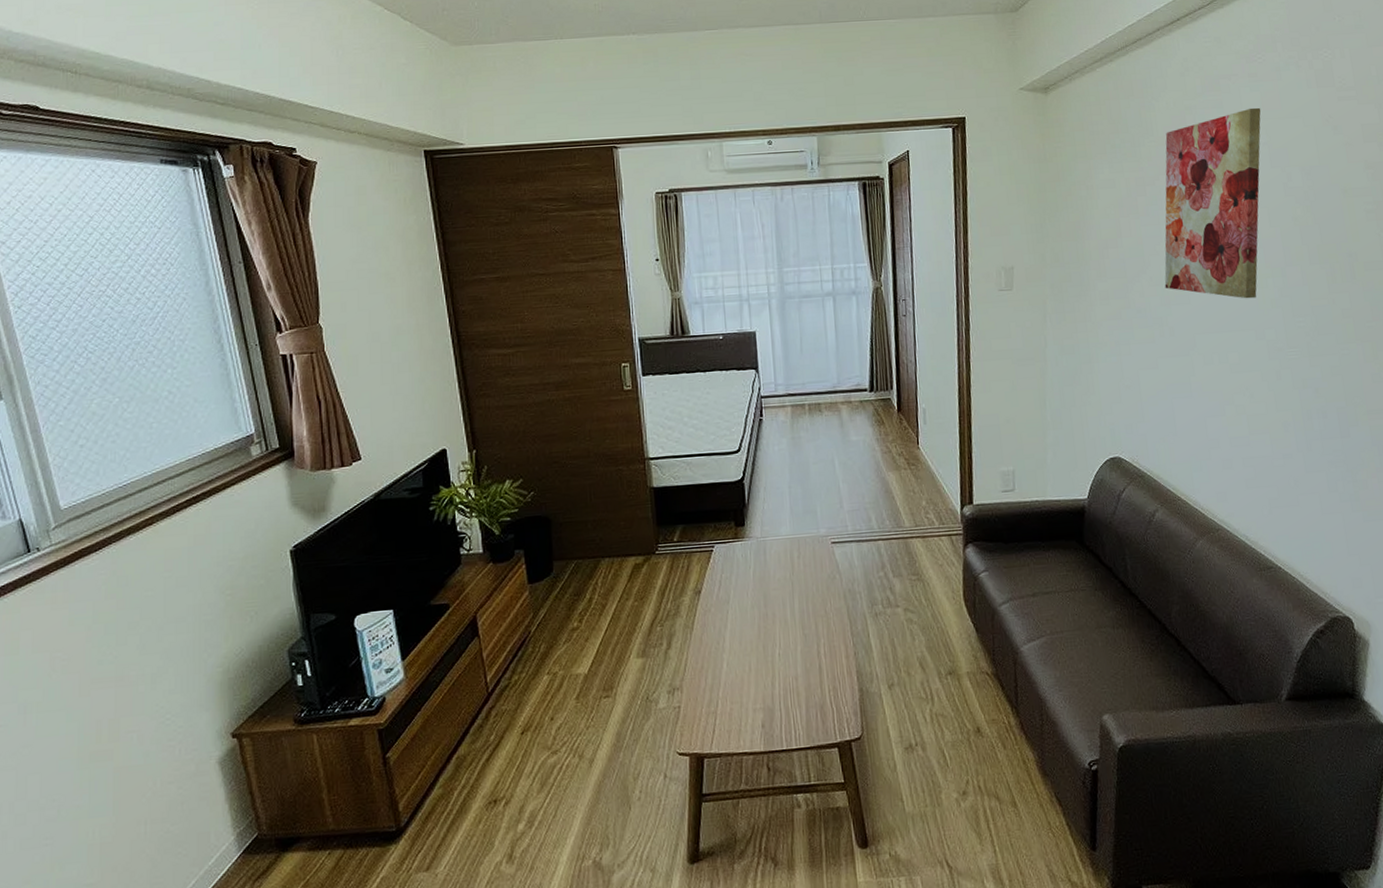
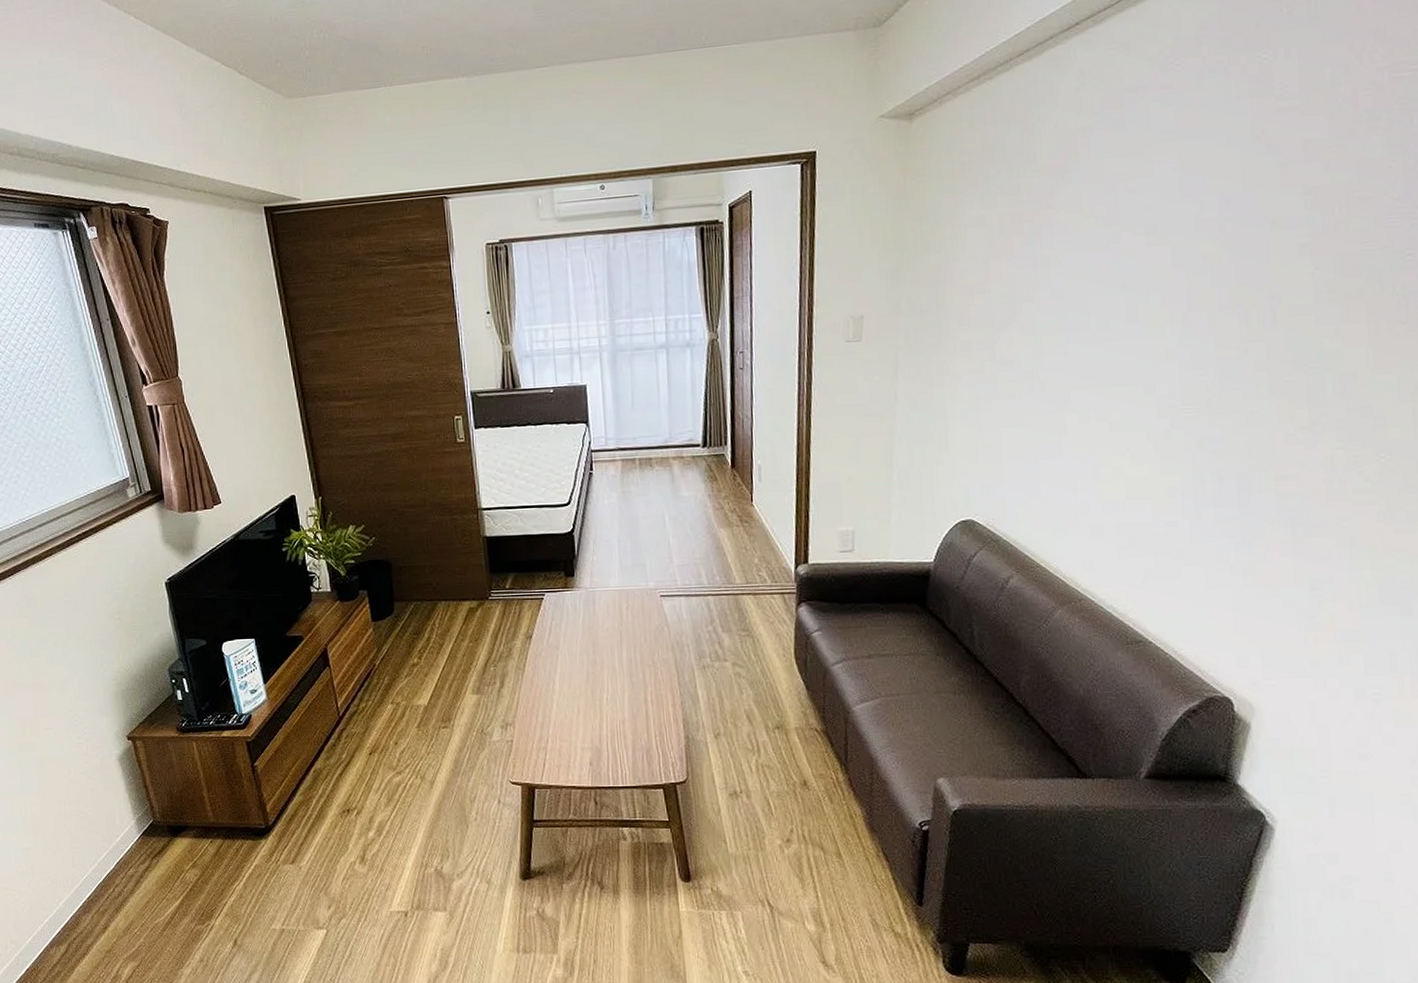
wall art: present [1164,107,1261,299] -> none [1038,125,1174,350]

